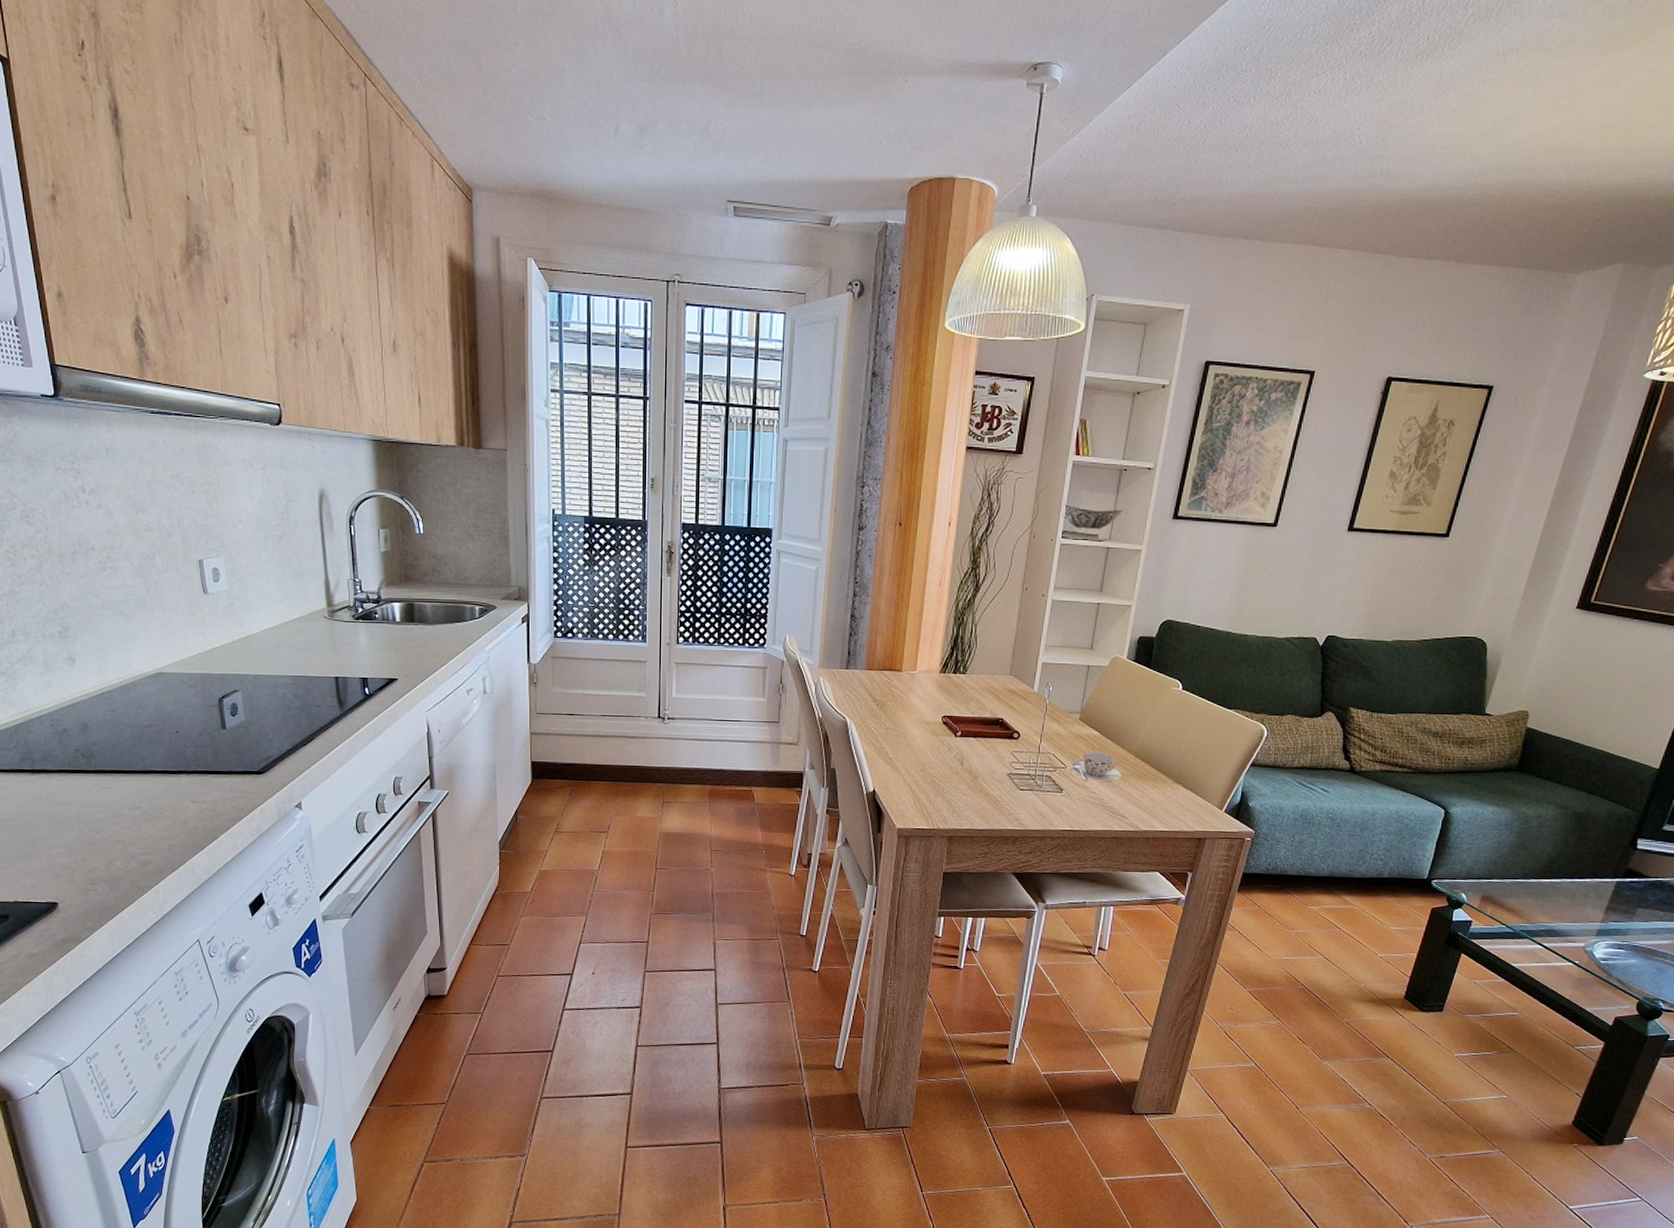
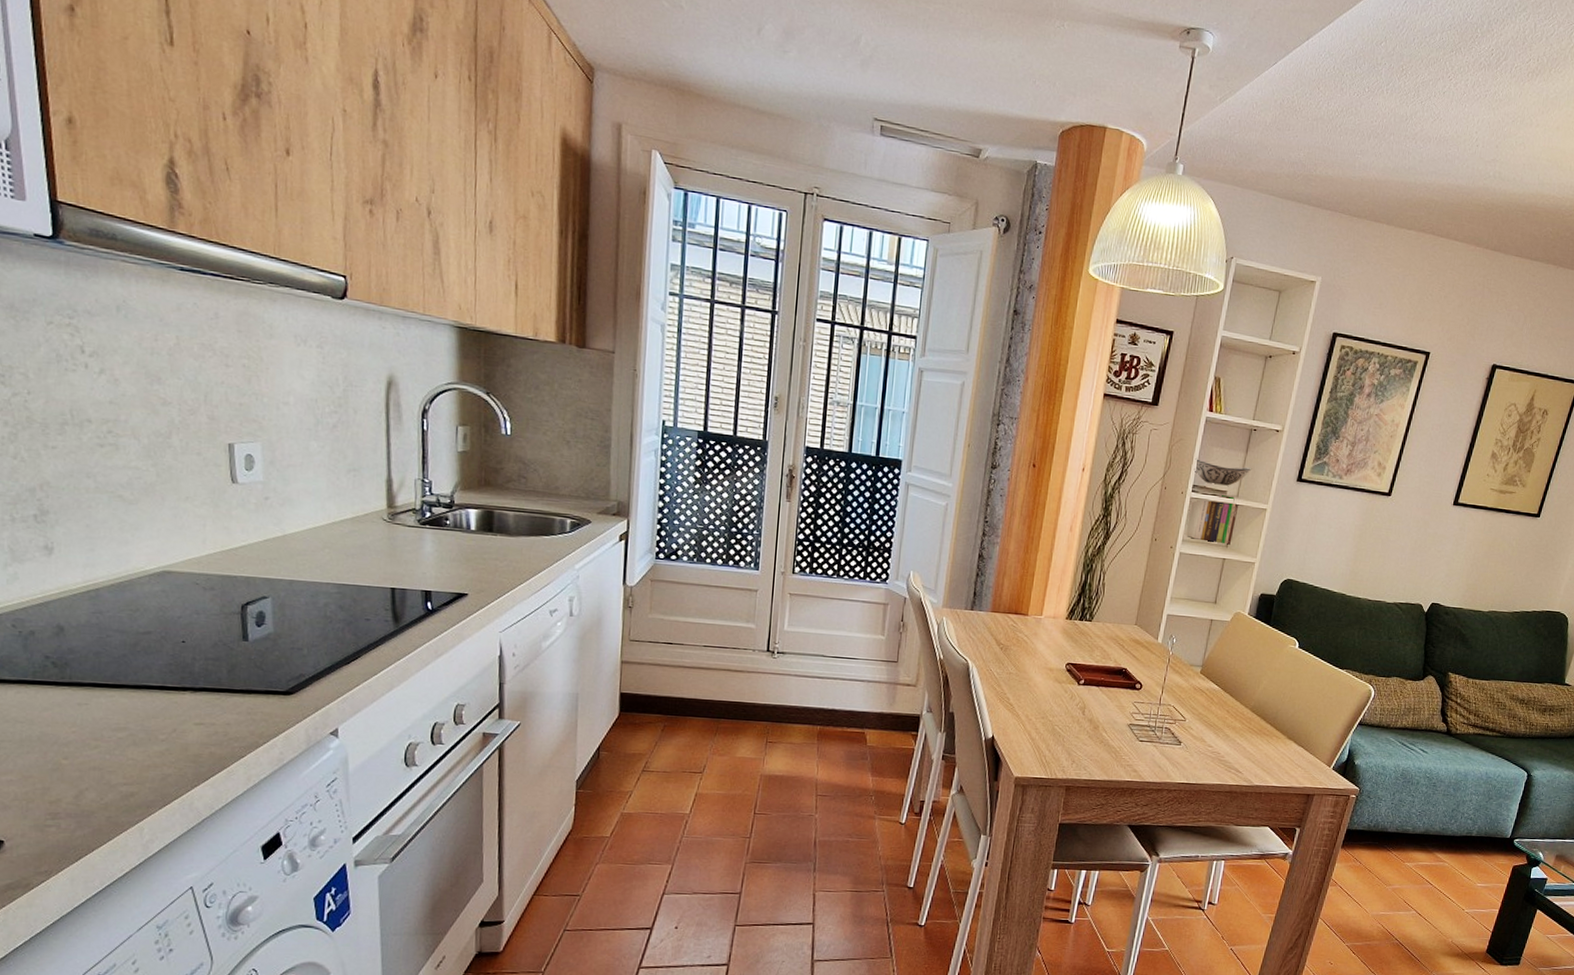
books: none [1057,539,1112,589] -> present [1185,495,1239,545]
teacup: present [1070,751,1121,781] -> none [1189,704,1238,736]

